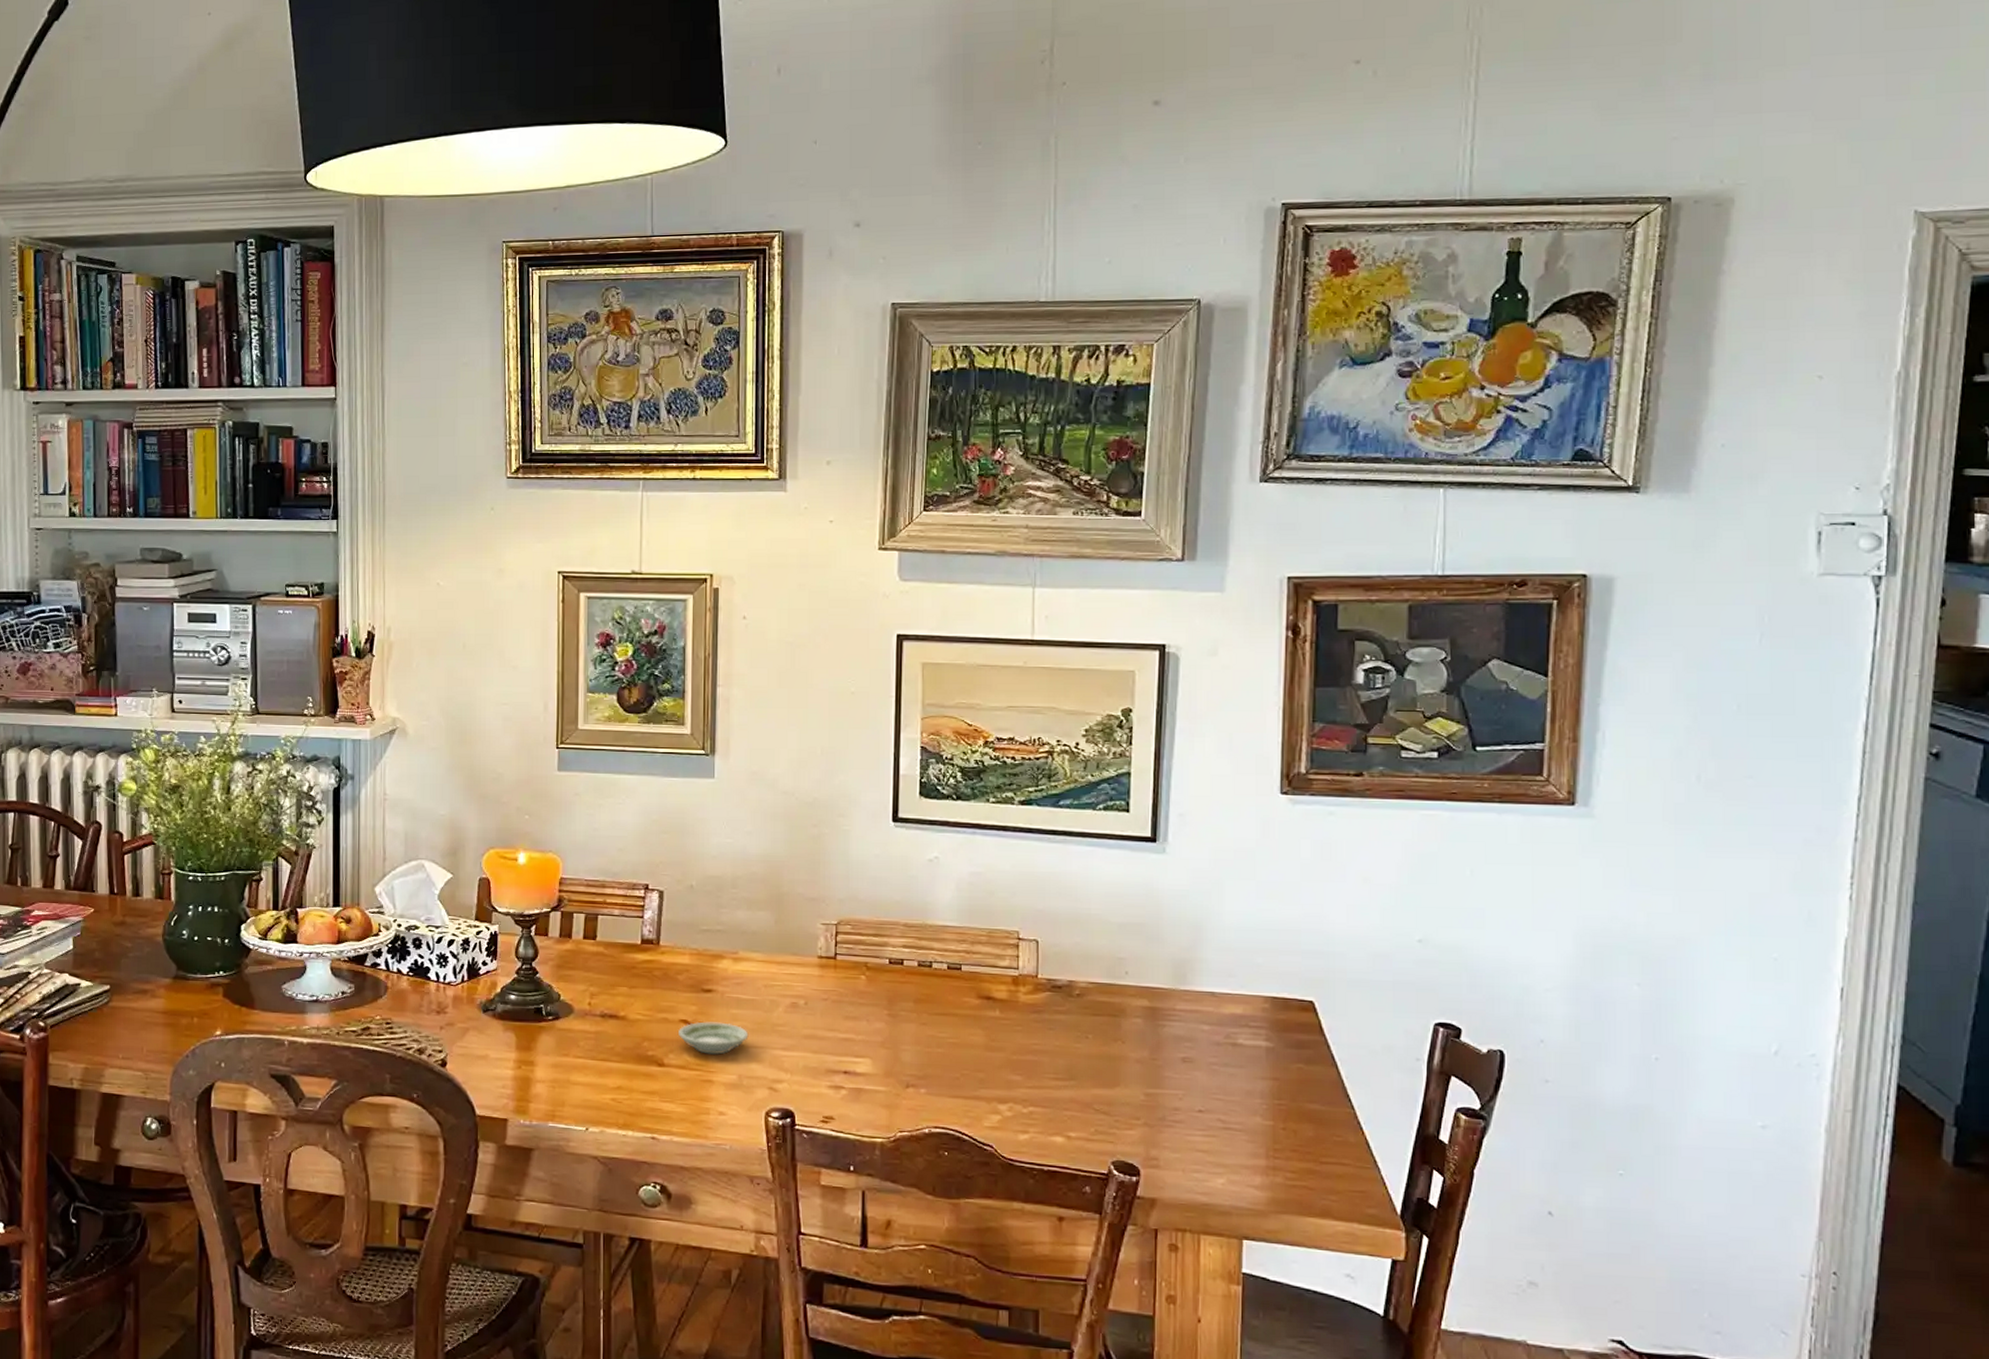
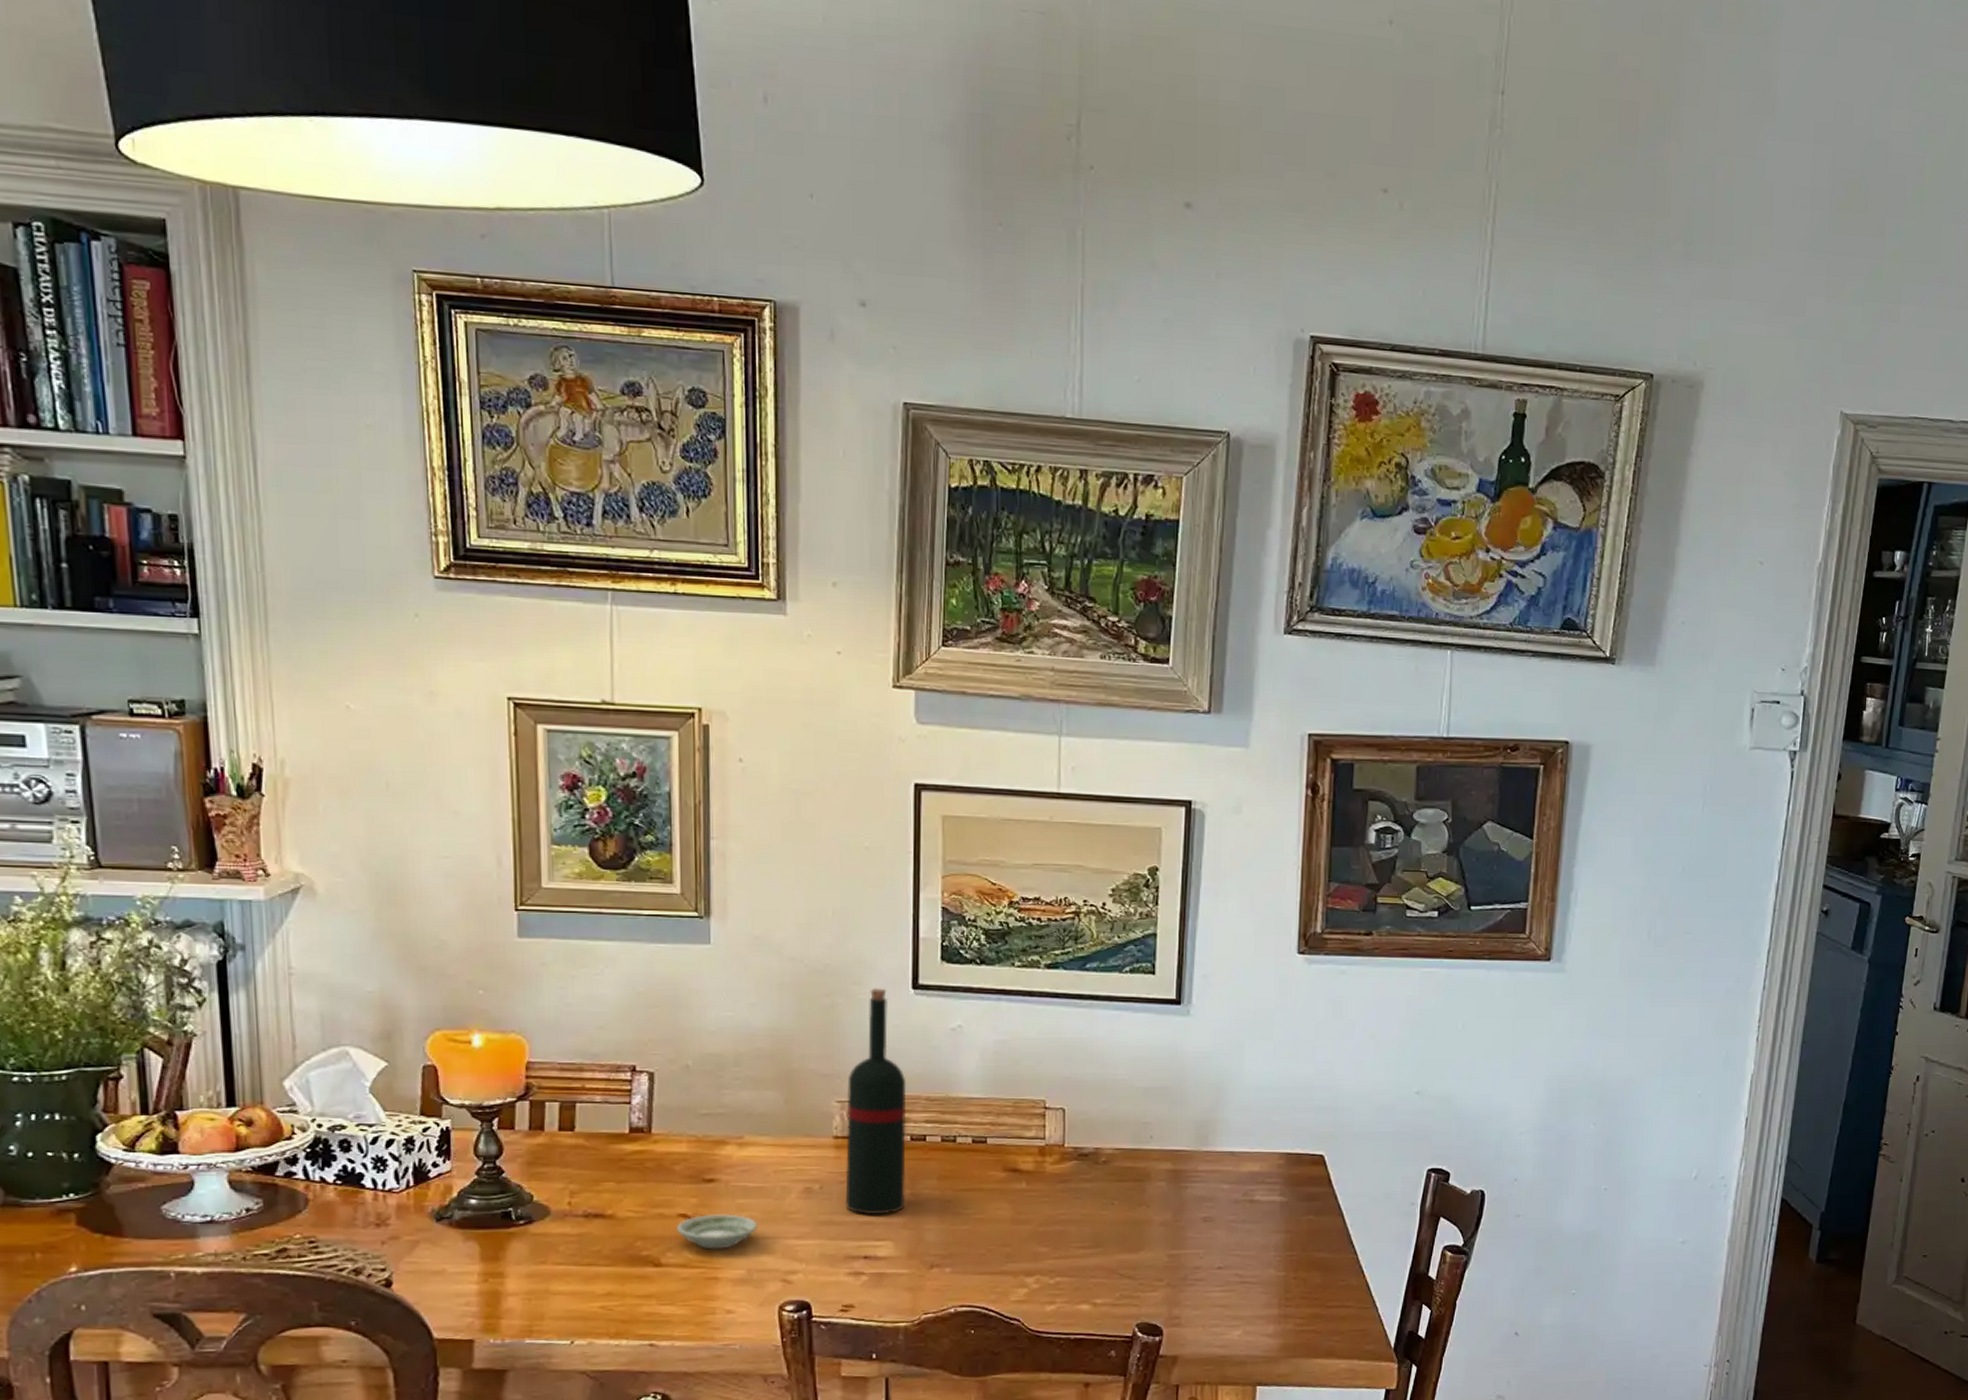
wine bottle: none [828,820,886,1032] -> present [845,988,907,1214]

